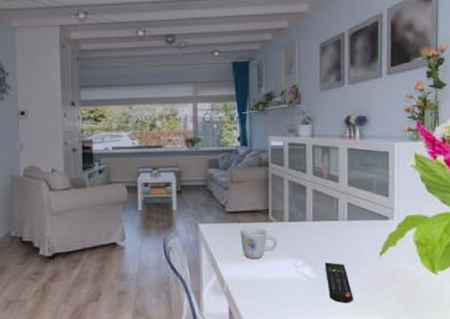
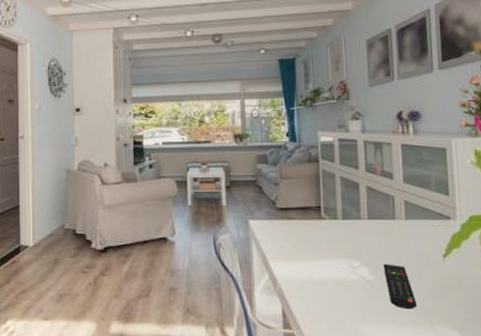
mug: present [240,227,277,259] -> none [292,224,331,258]

